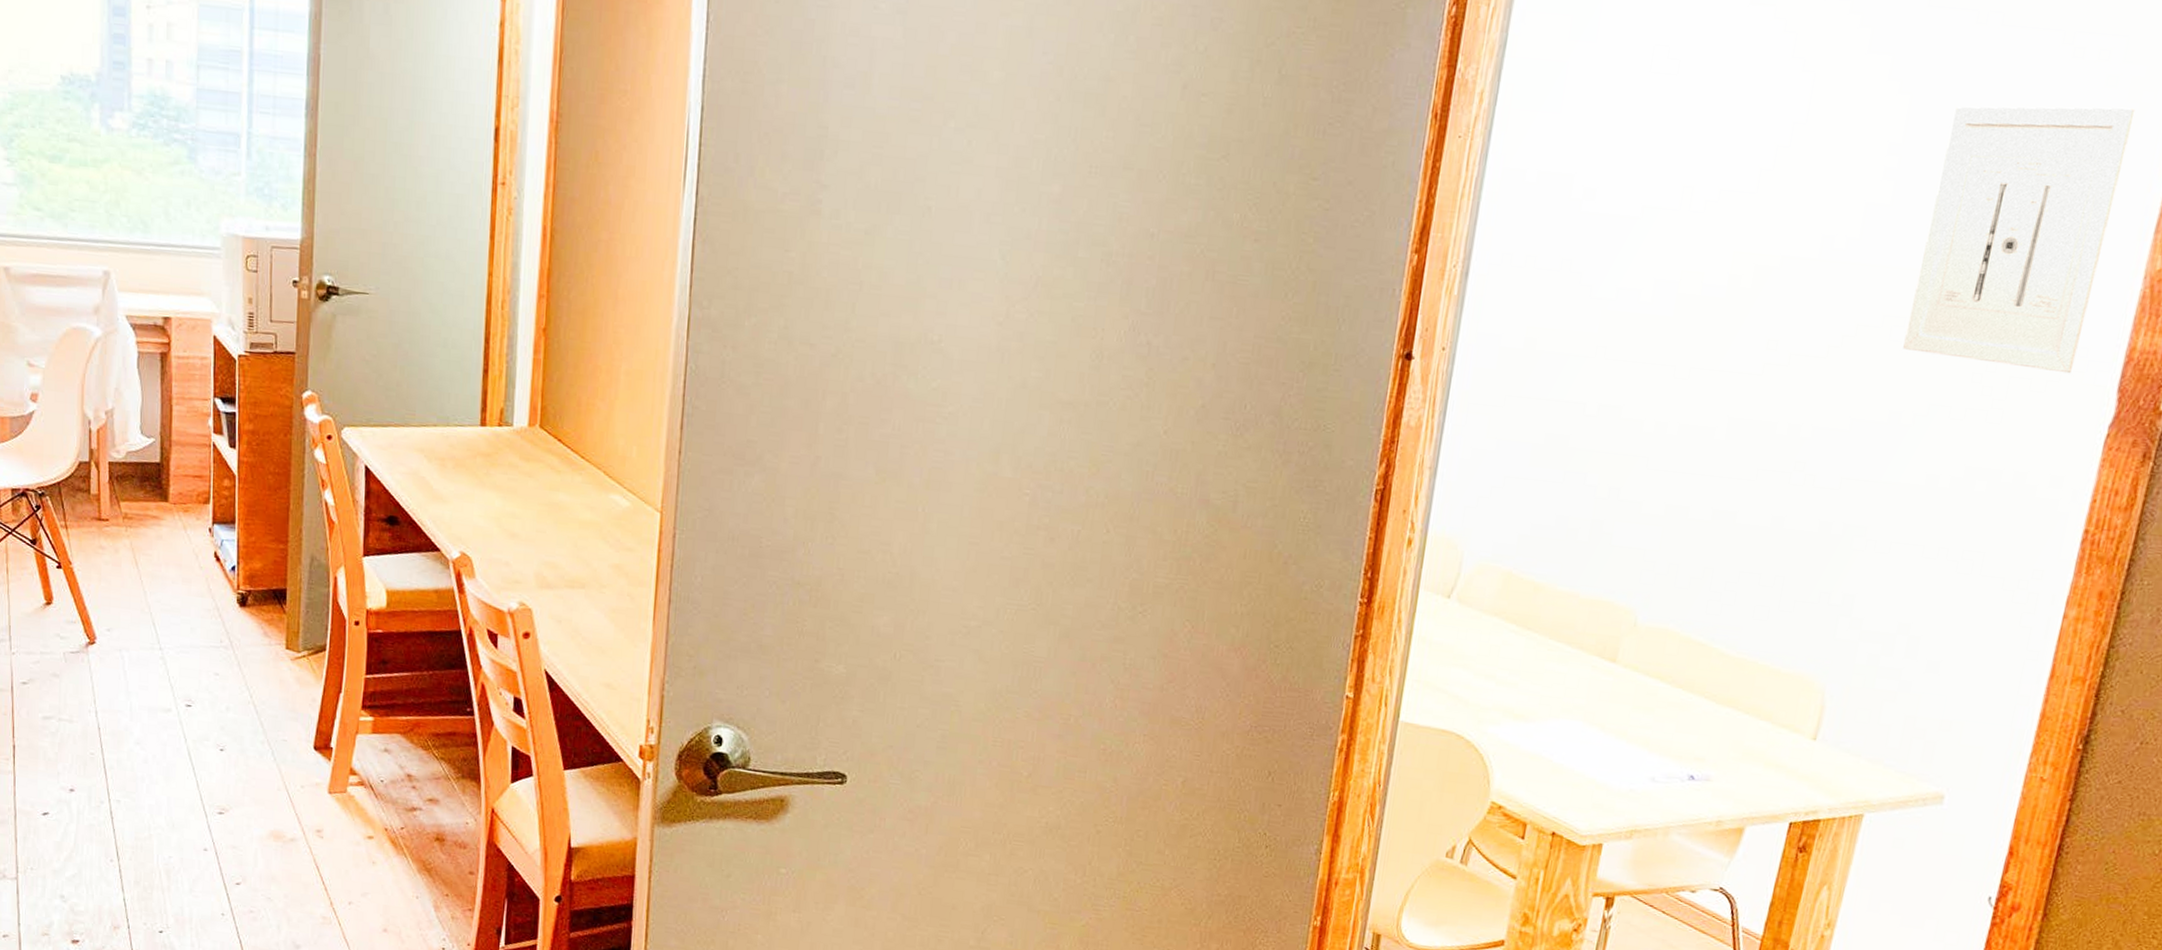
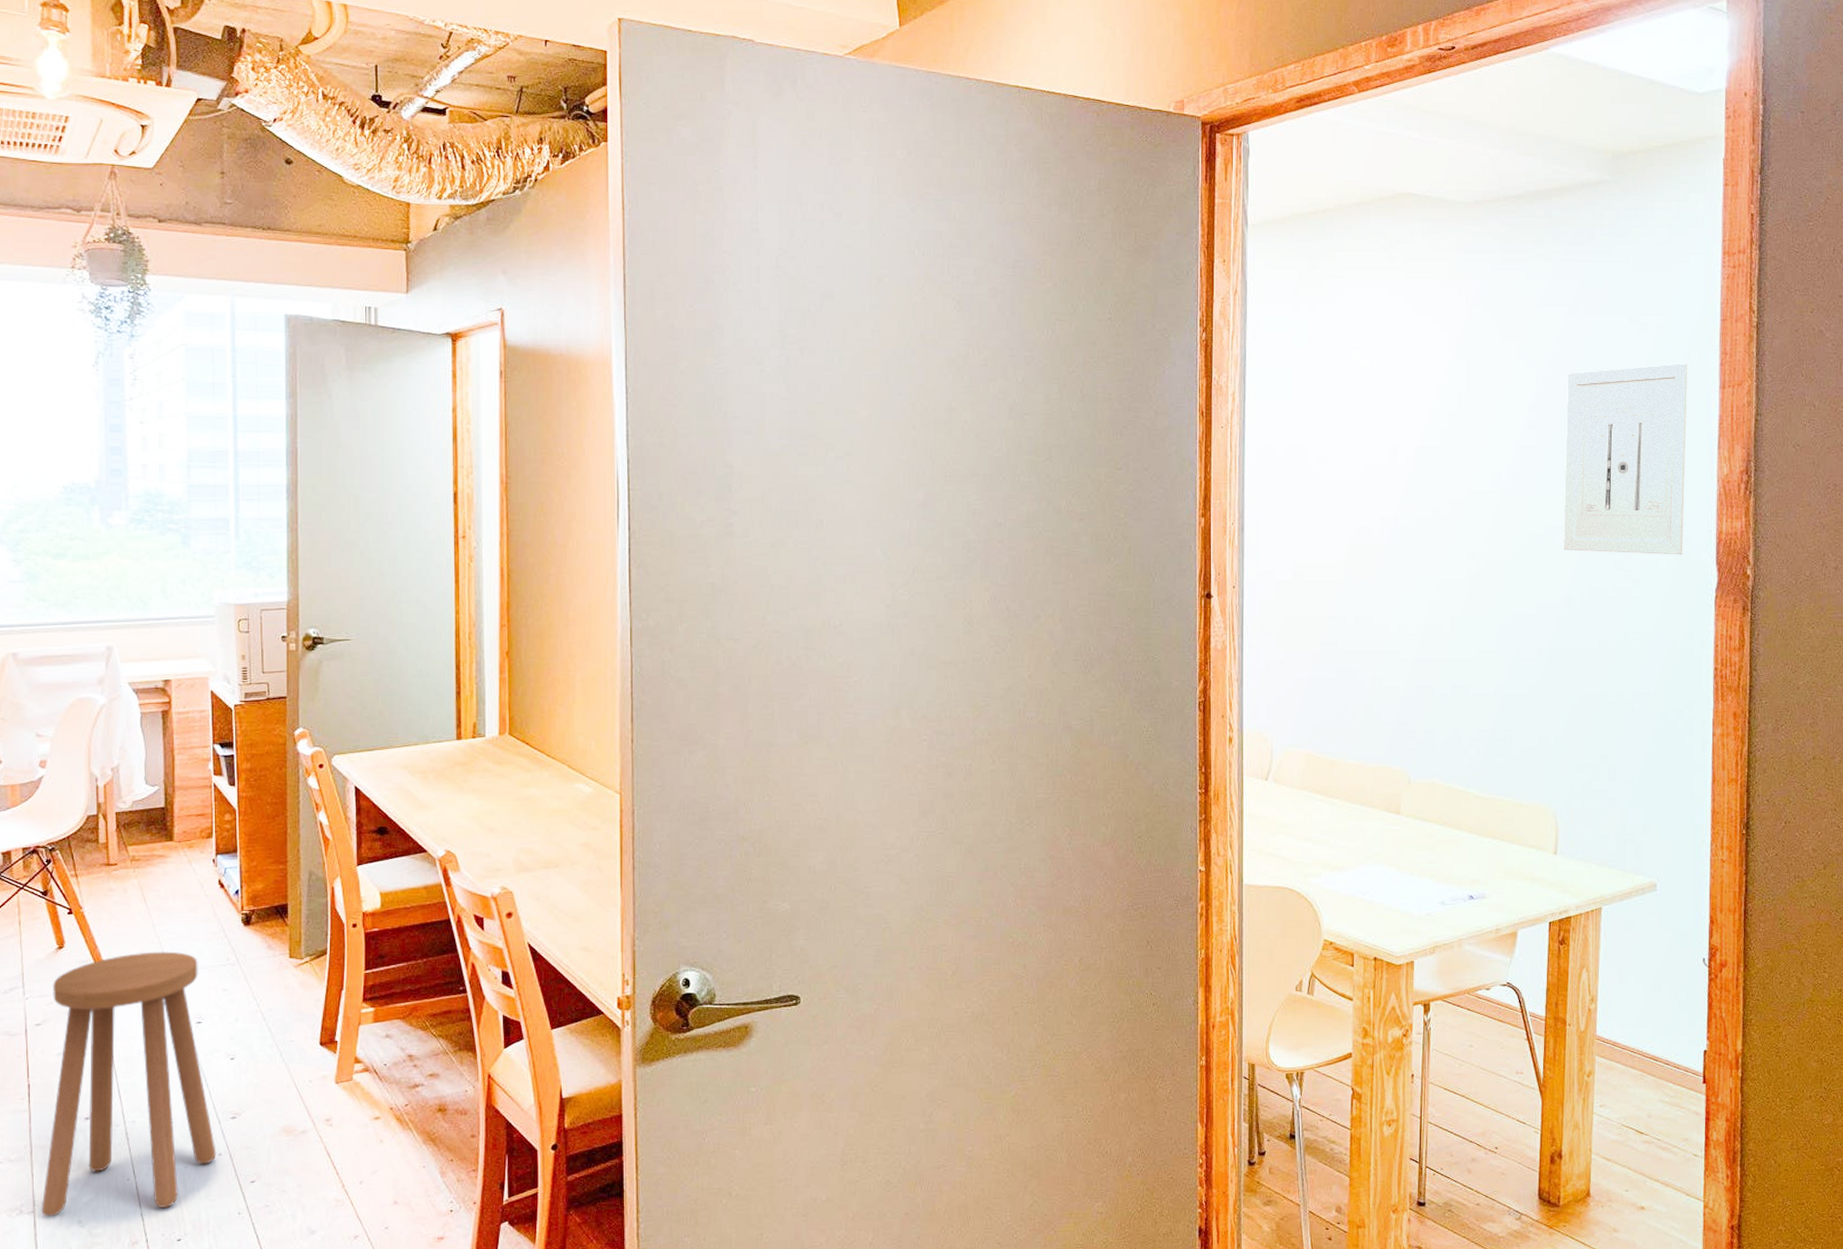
stool: none [24,620,202,896] -> present [41,951,217,1217]

